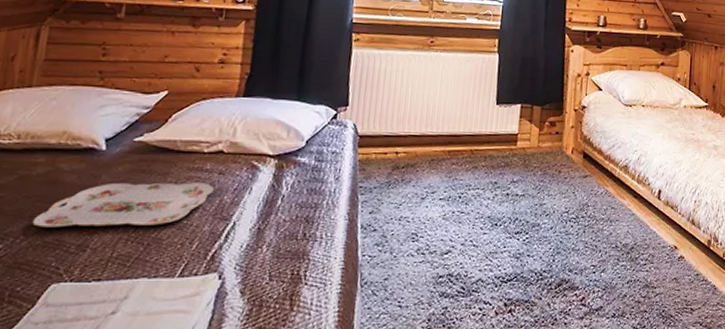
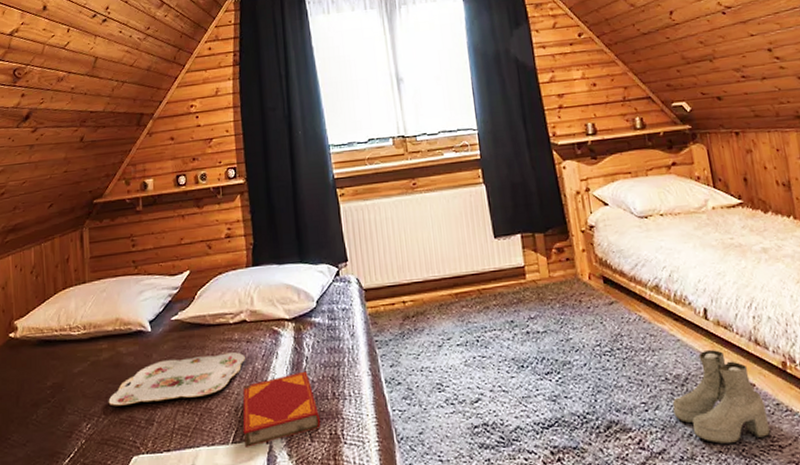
hardback book: none [193,209,285,282] -> present [242,371,321,447]
boots: none [616,225,688,306] -> present [672,350,770,445]

